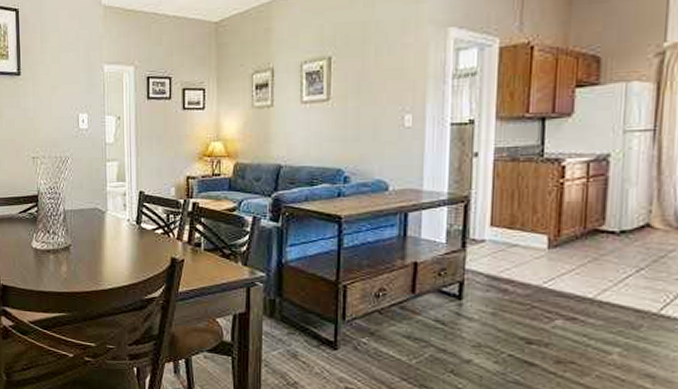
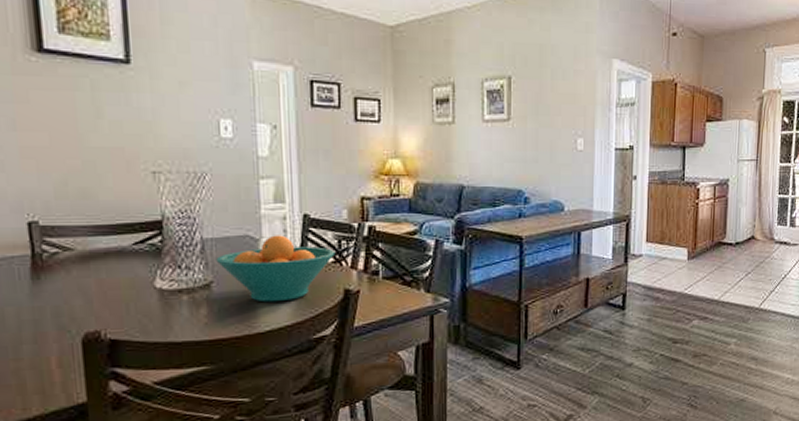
fruit bowl: none [73,208,165,265] -> present [216,235,336,302]

